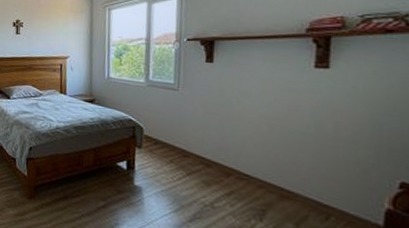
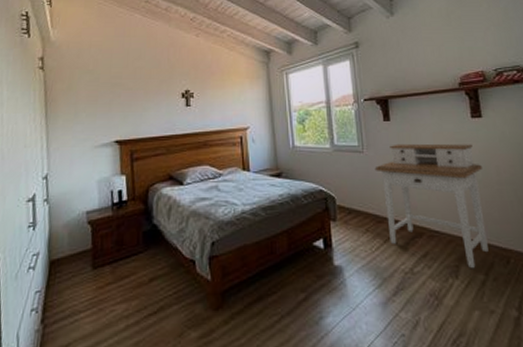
desk: none [188,86,317,216] -> present [374,143,489,268]

